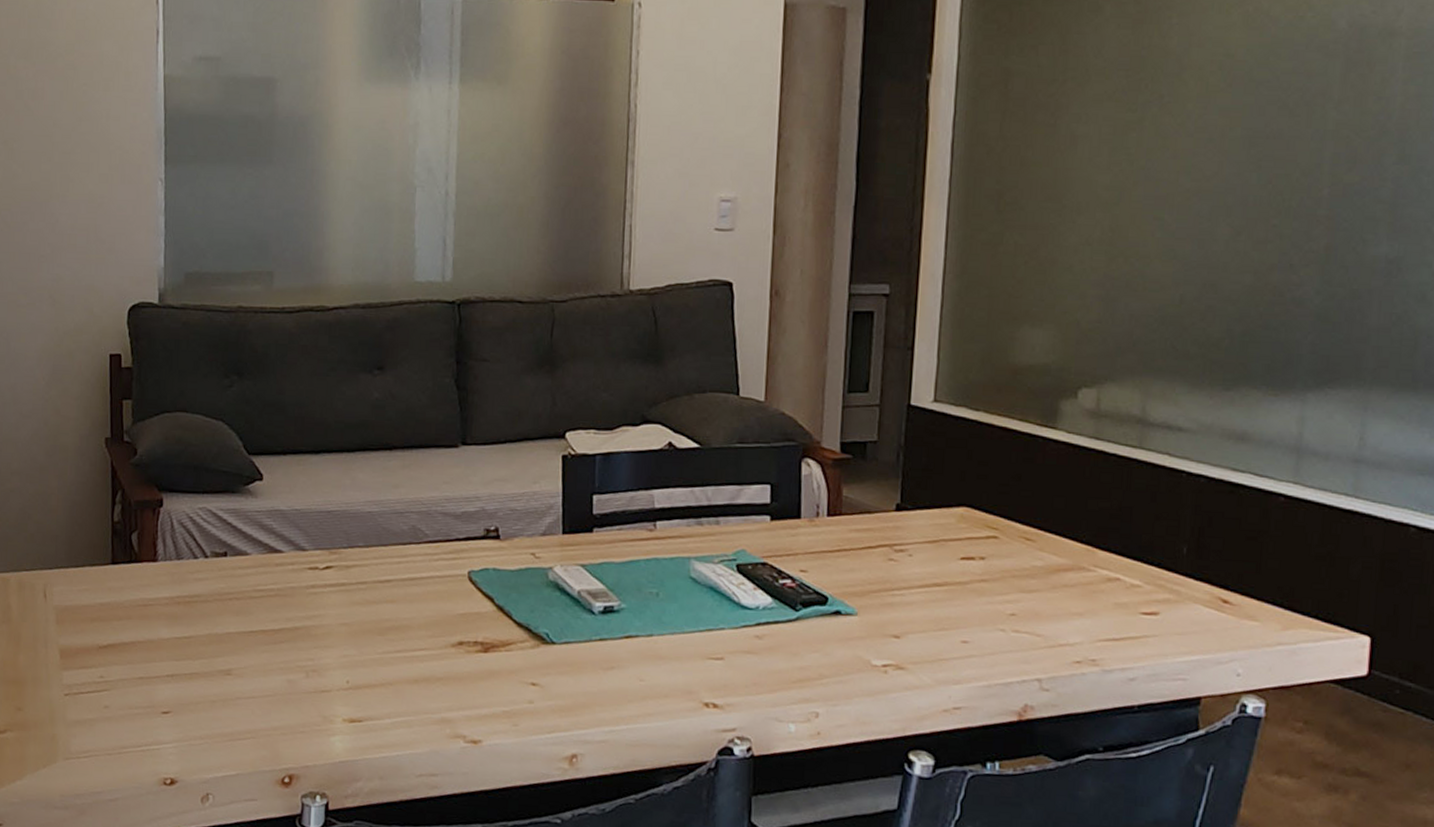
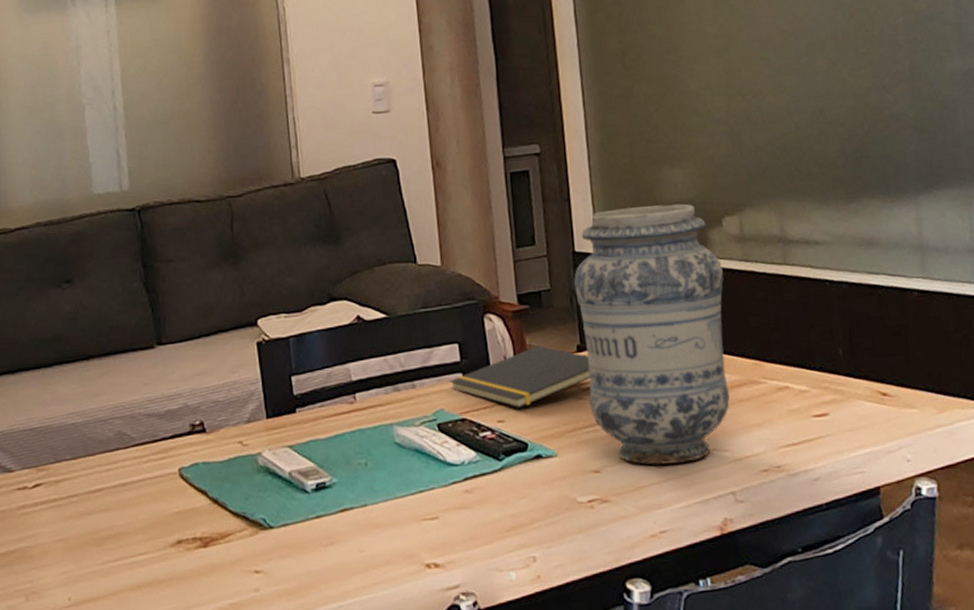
notepad: none [756,498,908,560] -> present [450,346,591,408]
vase: none [900,365,1069,641] -> present [574,204,730,465]

